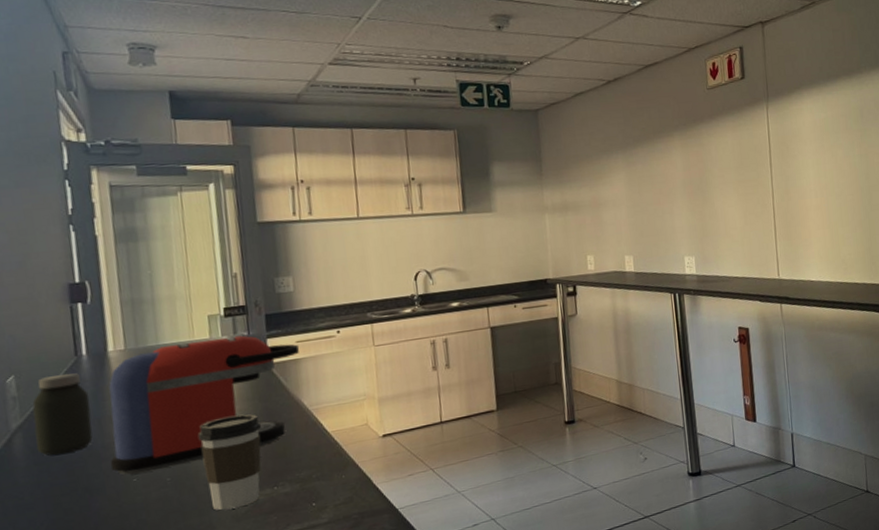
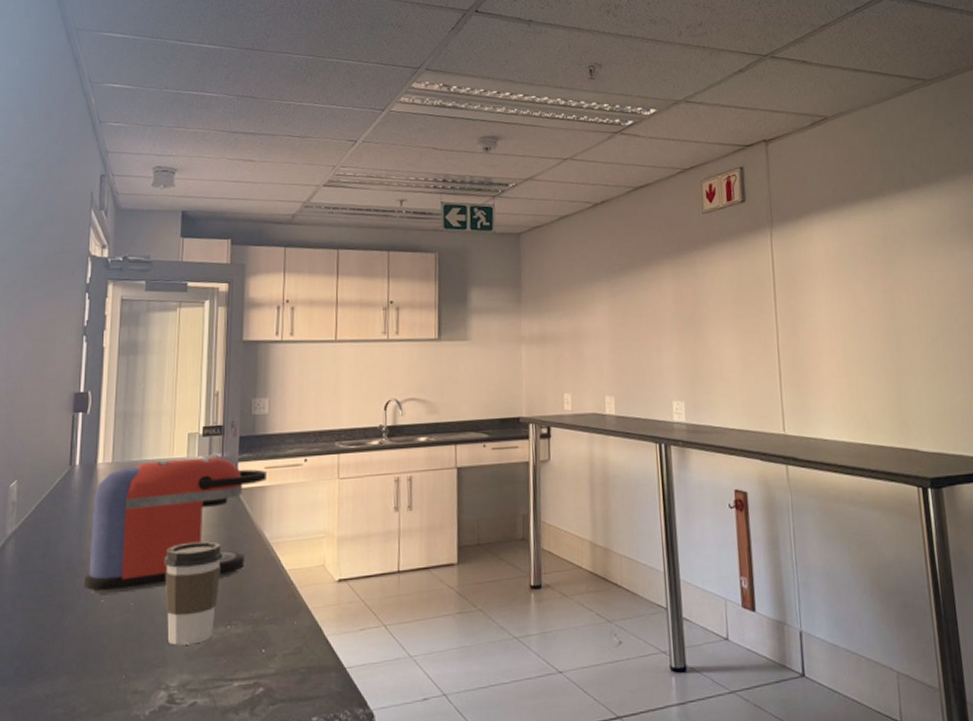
jar: present [32,373,93,456] -> none [24,482,76,566]

